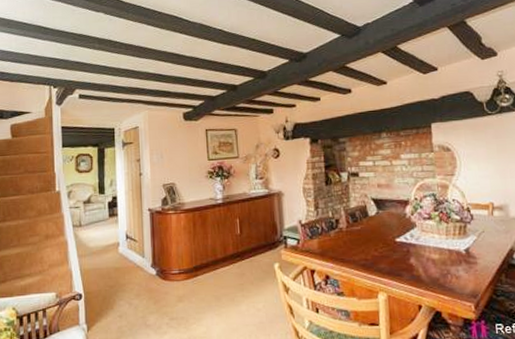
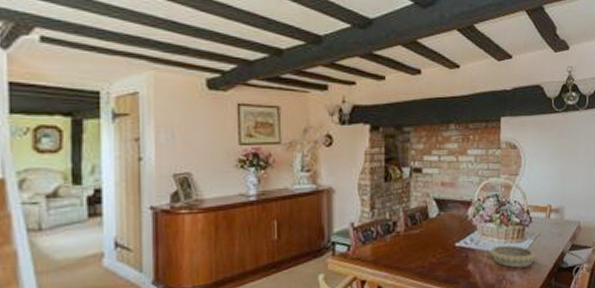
decorative bowl: none [431,241,482,263] -> present [490,245,536,268]

